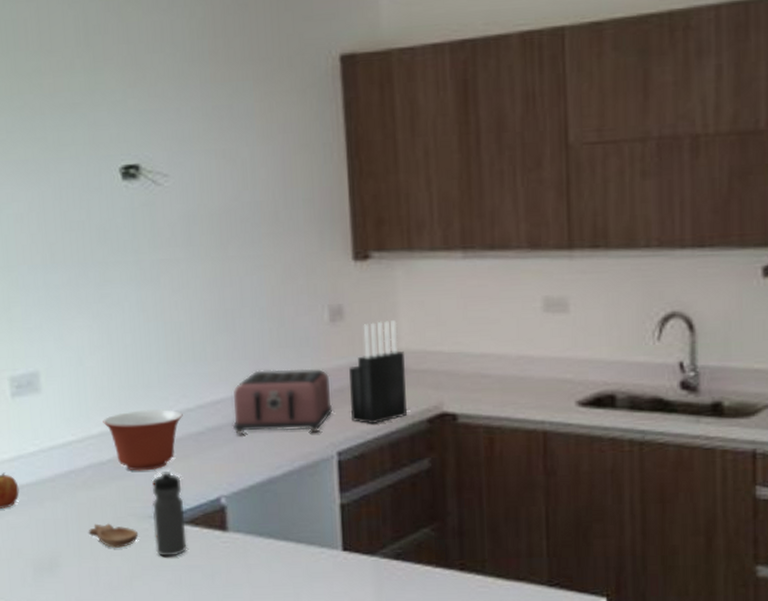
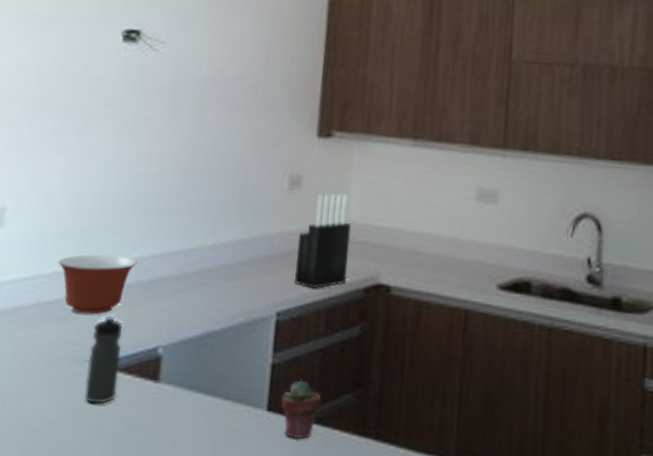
bowl: present [88,523,139,548] -> none [19,363,71,391]
toaster: present [232,369,333,435] -> none [182,227,281,292]
potted succulent: none [355,518,398,575] -> present [281,380,322,439]

